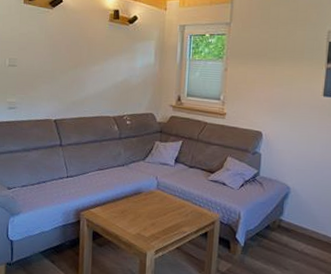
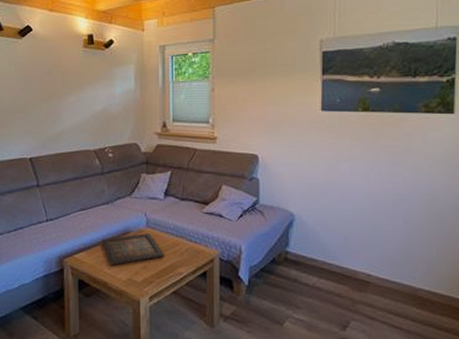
icon panel: none [115,194,171,222] -> present [102,233,164,267]

